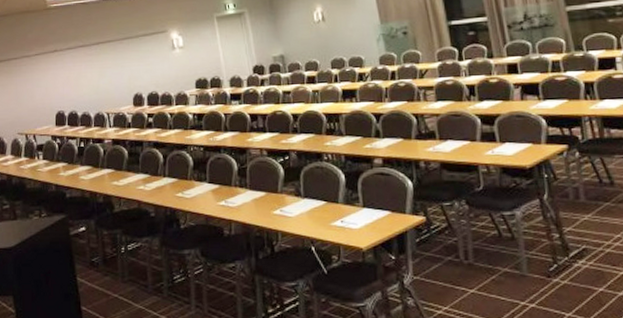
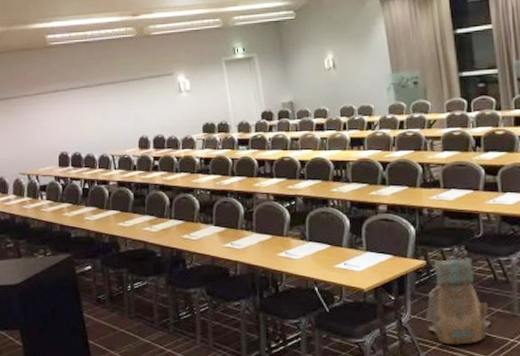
backpack: none [429,213,499,309] -> present [426,258,491,345]

